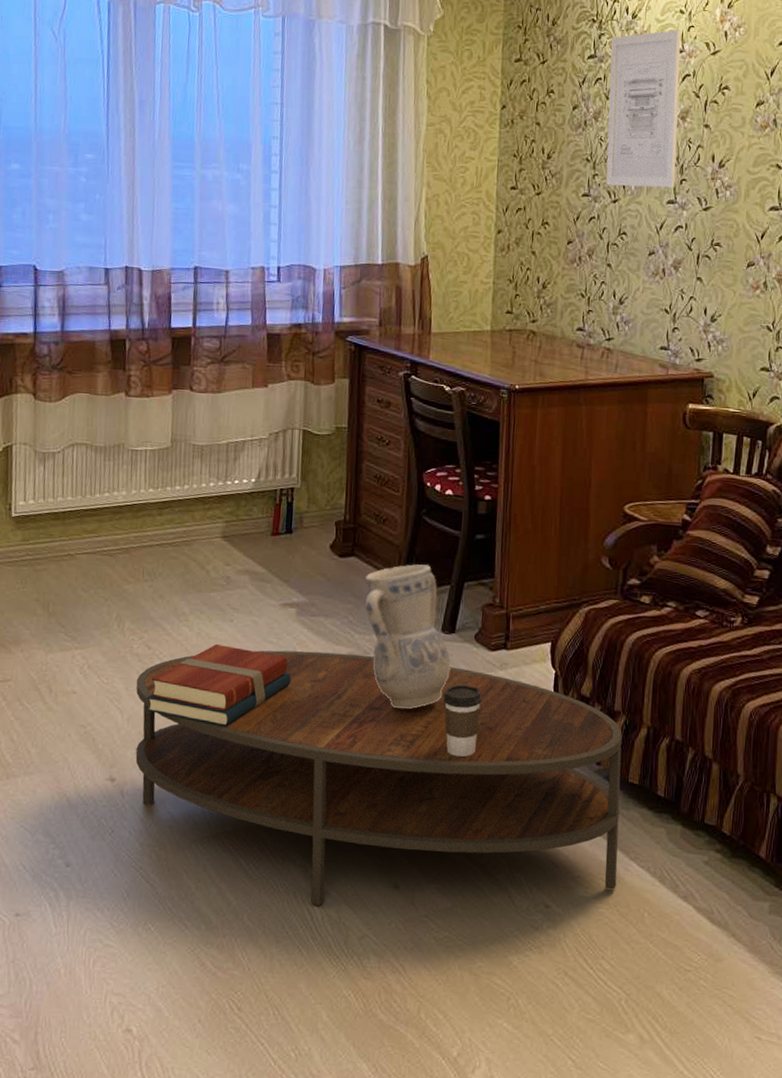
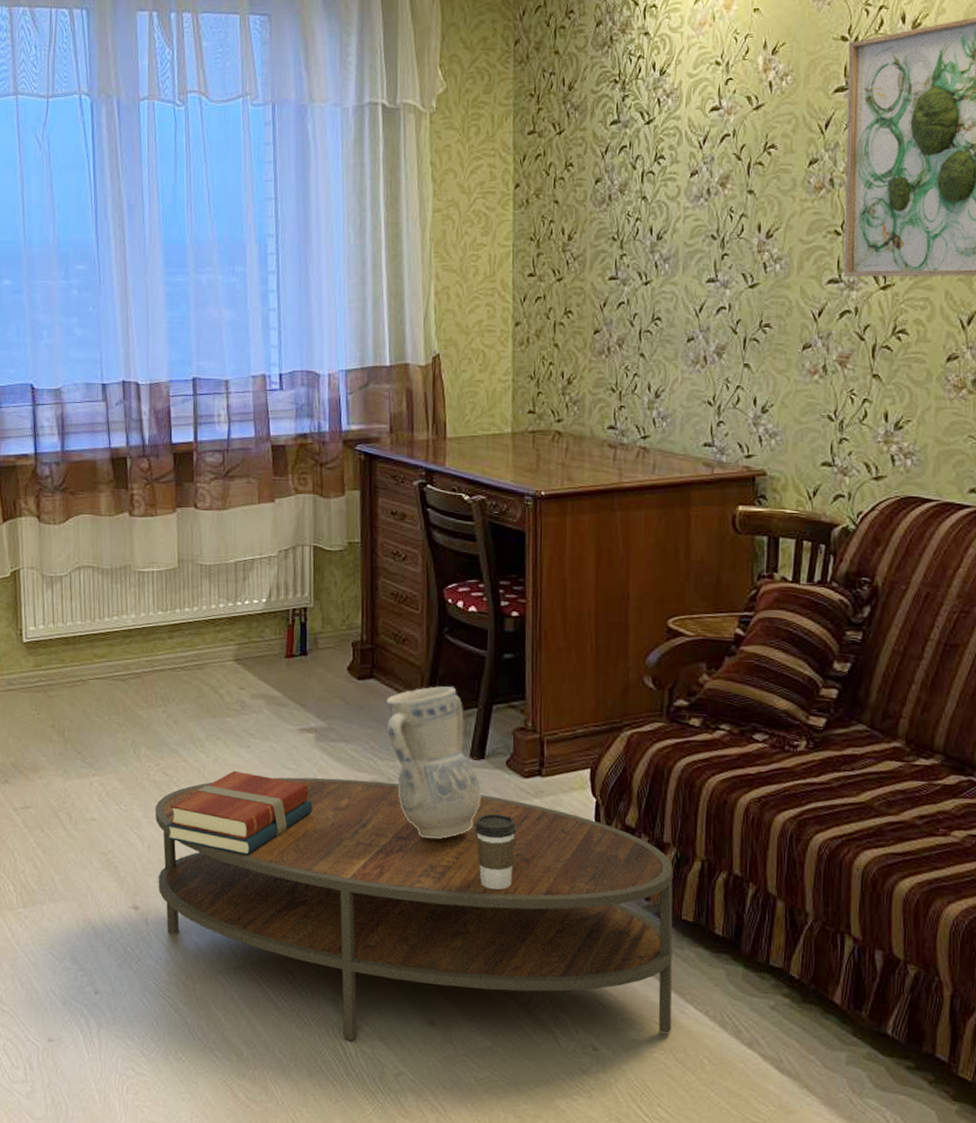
wall art: present [606,30,681,188] -> none [635,84,718,265]

